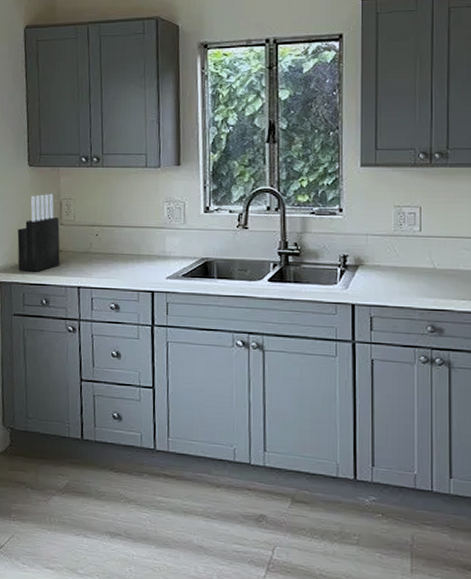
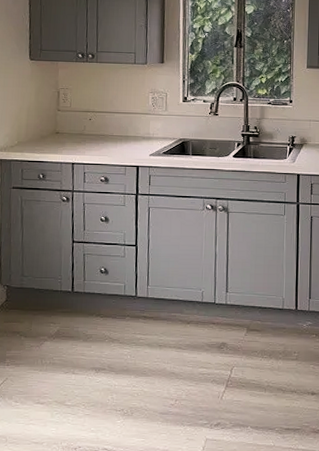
knife block: present [17,194,60,272] -> none [17,84,57,151]

